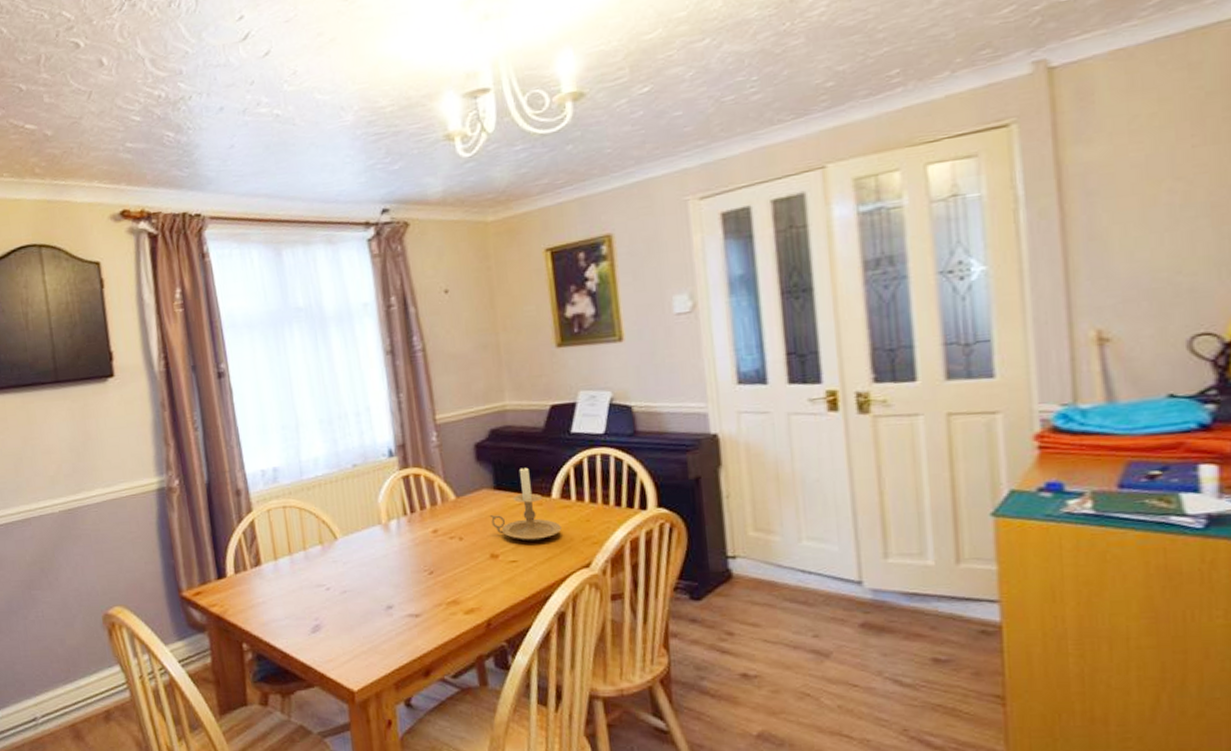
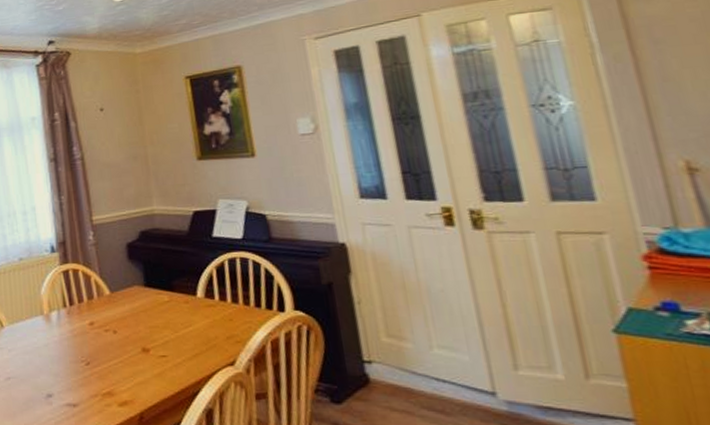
candle holder: present [489,466,562,541] -> none [140,266,207,337]

